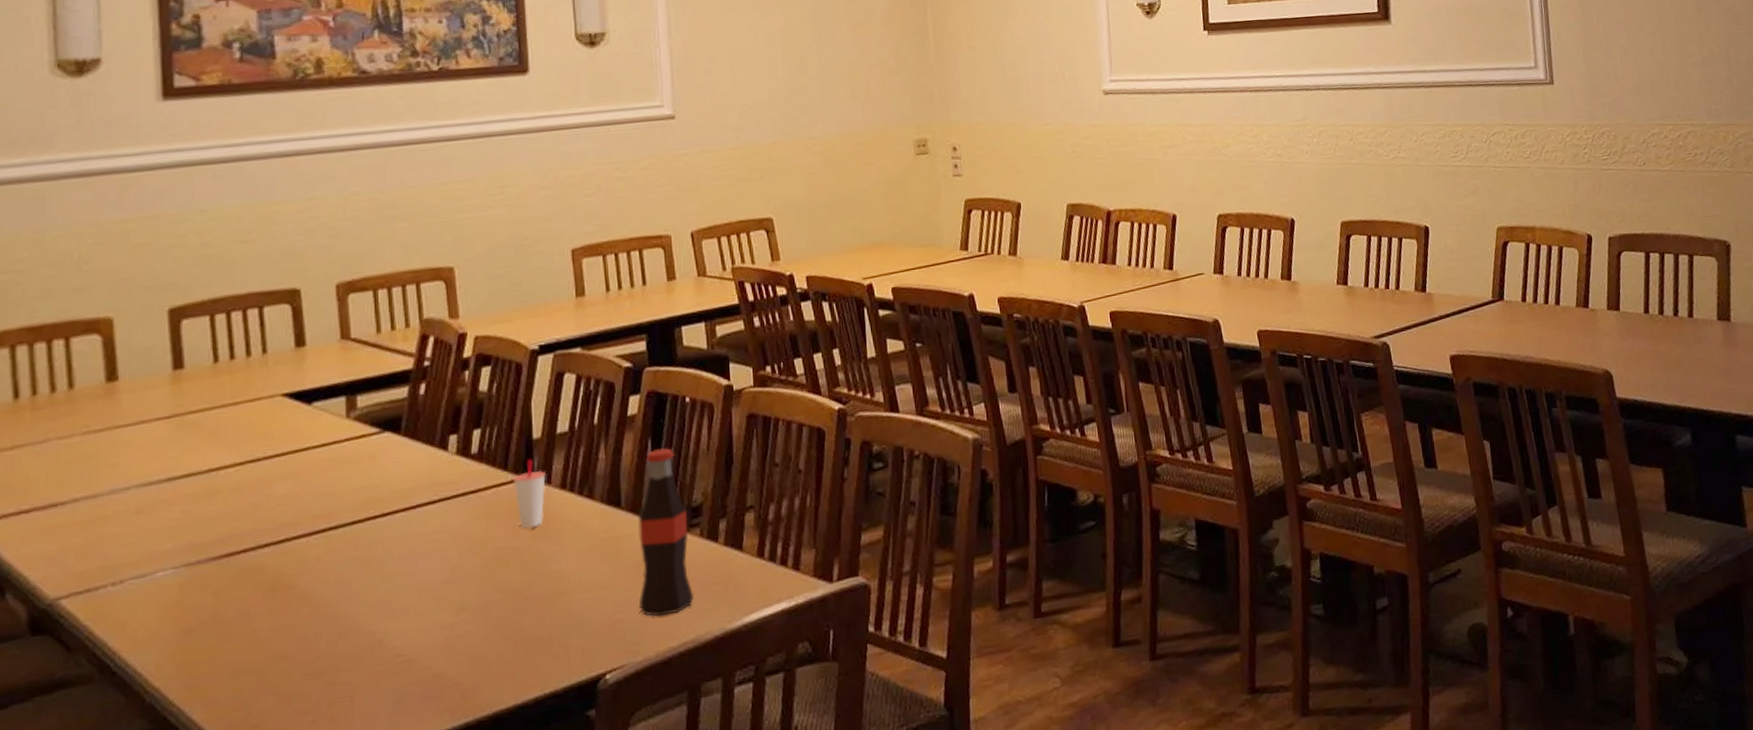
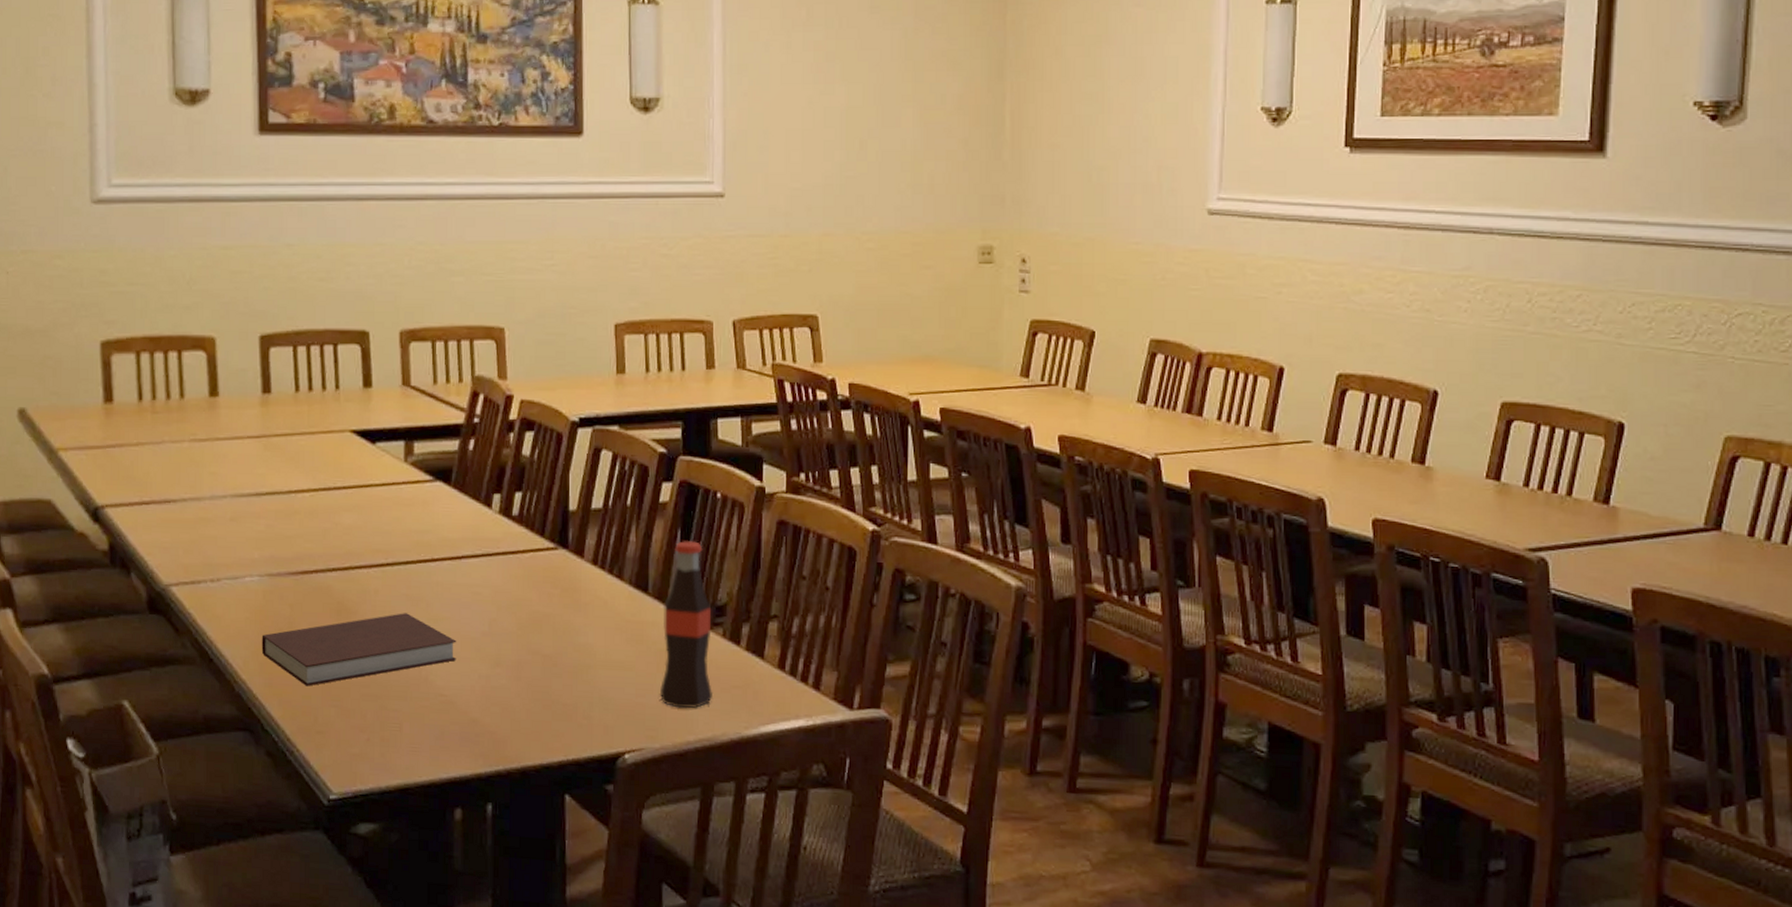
notebook: none [178,576,415,679] -> present [261,613,457,686]
cup: present [514,459,546,529] -> none [549,529,579,598]

